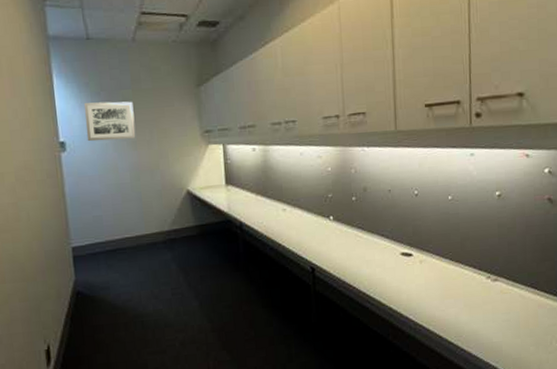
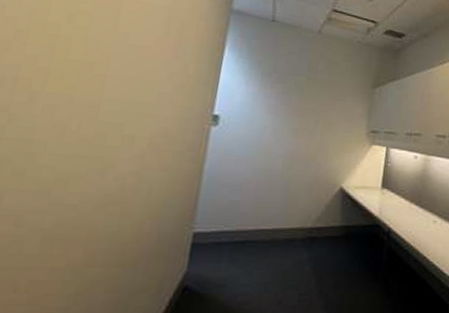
wall art: present [84,101,136,142] -> none [245,80,304,126]

